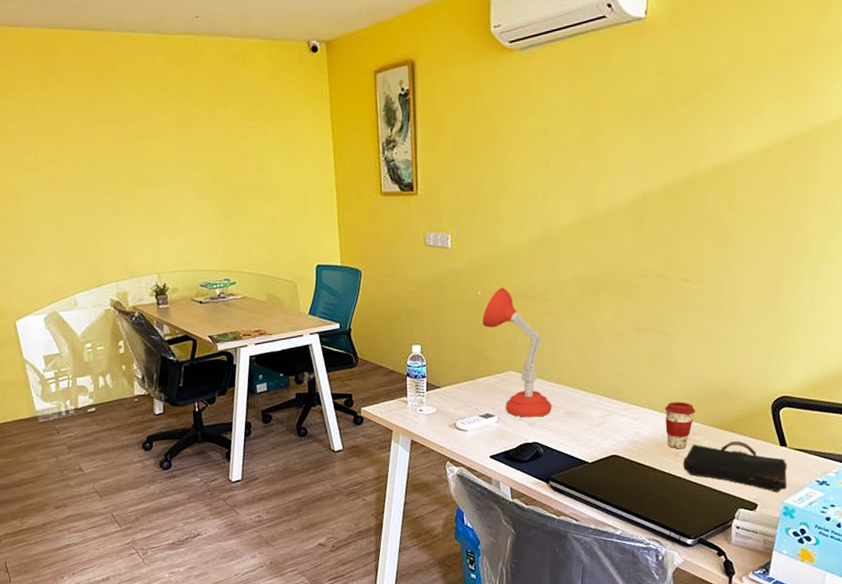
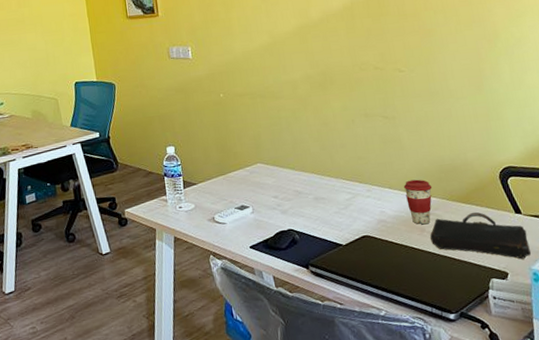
desk lamp: present [482,287,552,418] -> none [227,88,301,206]

